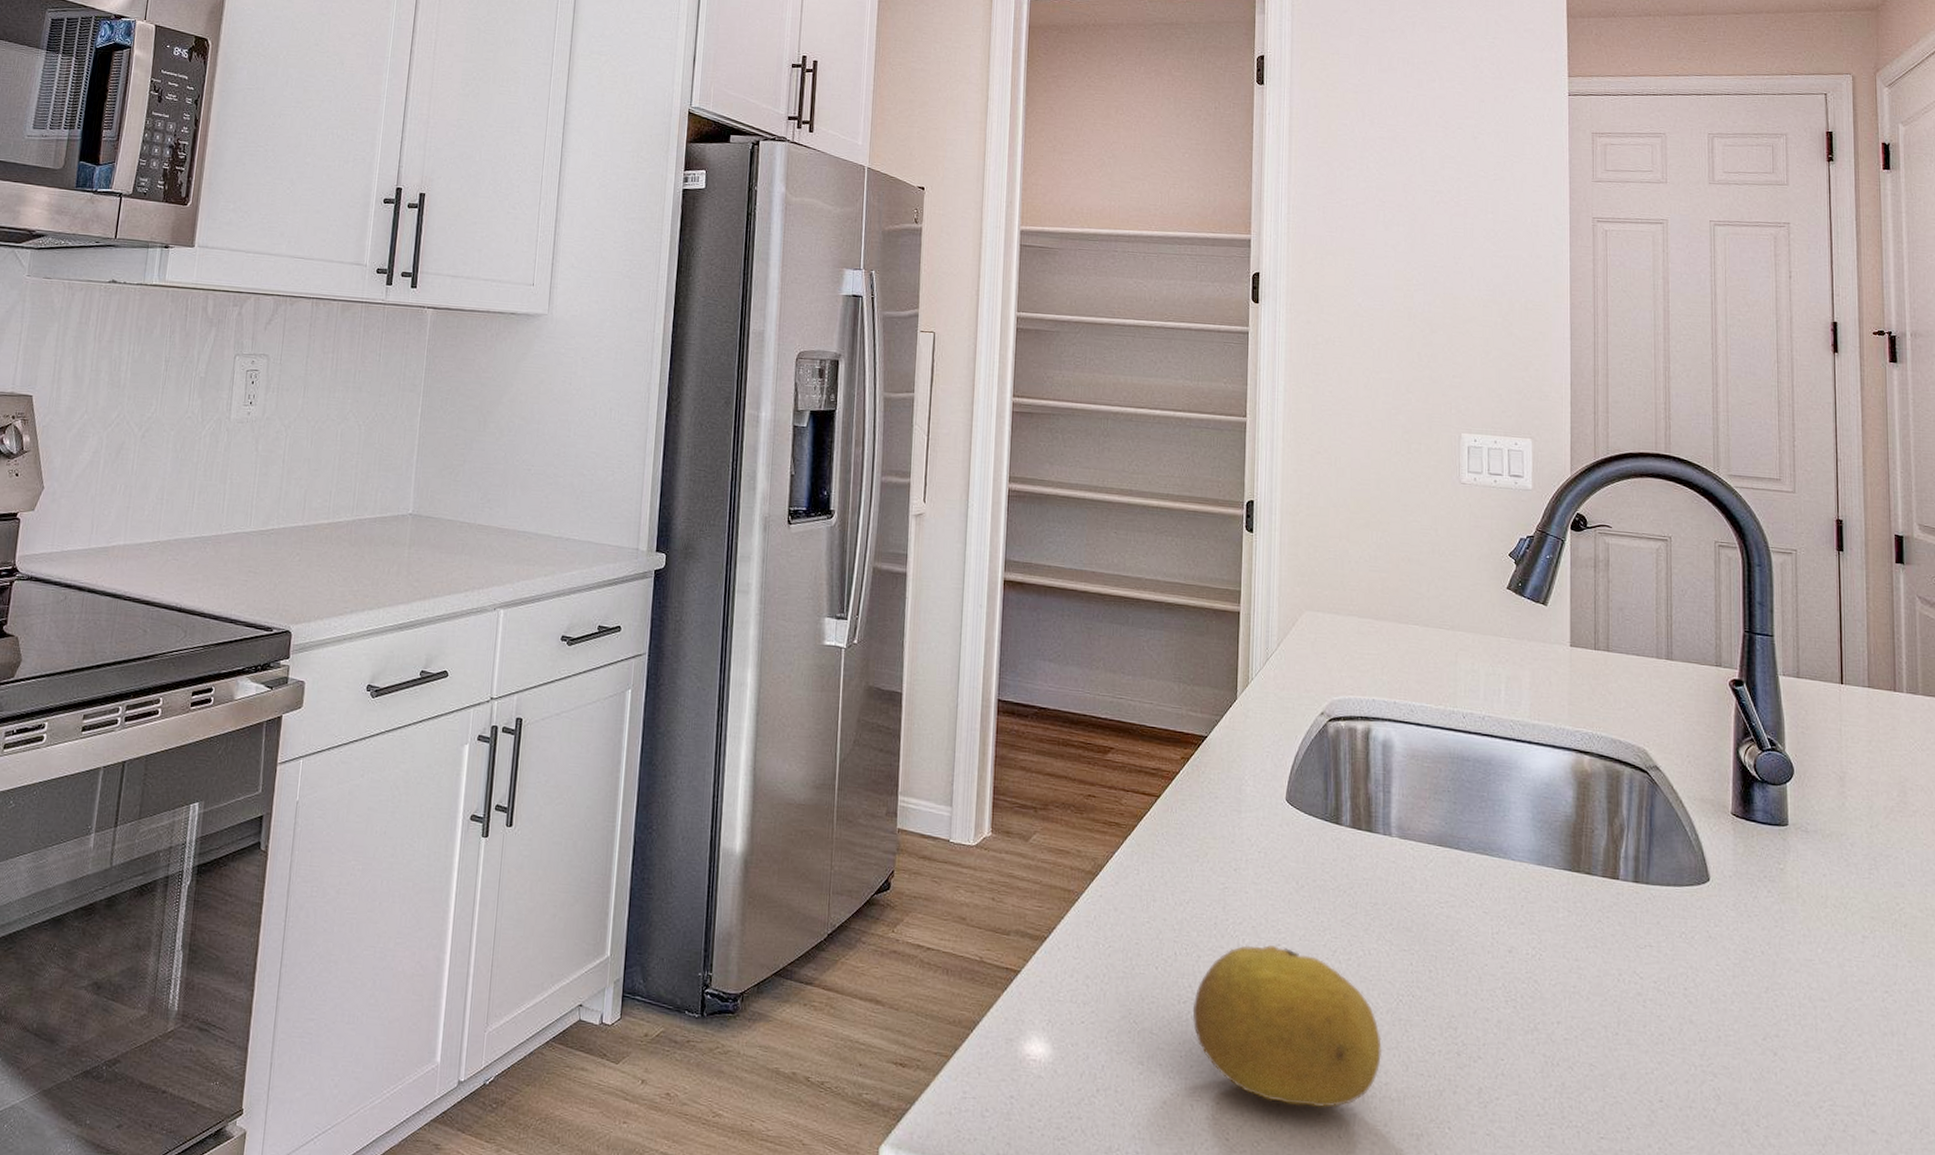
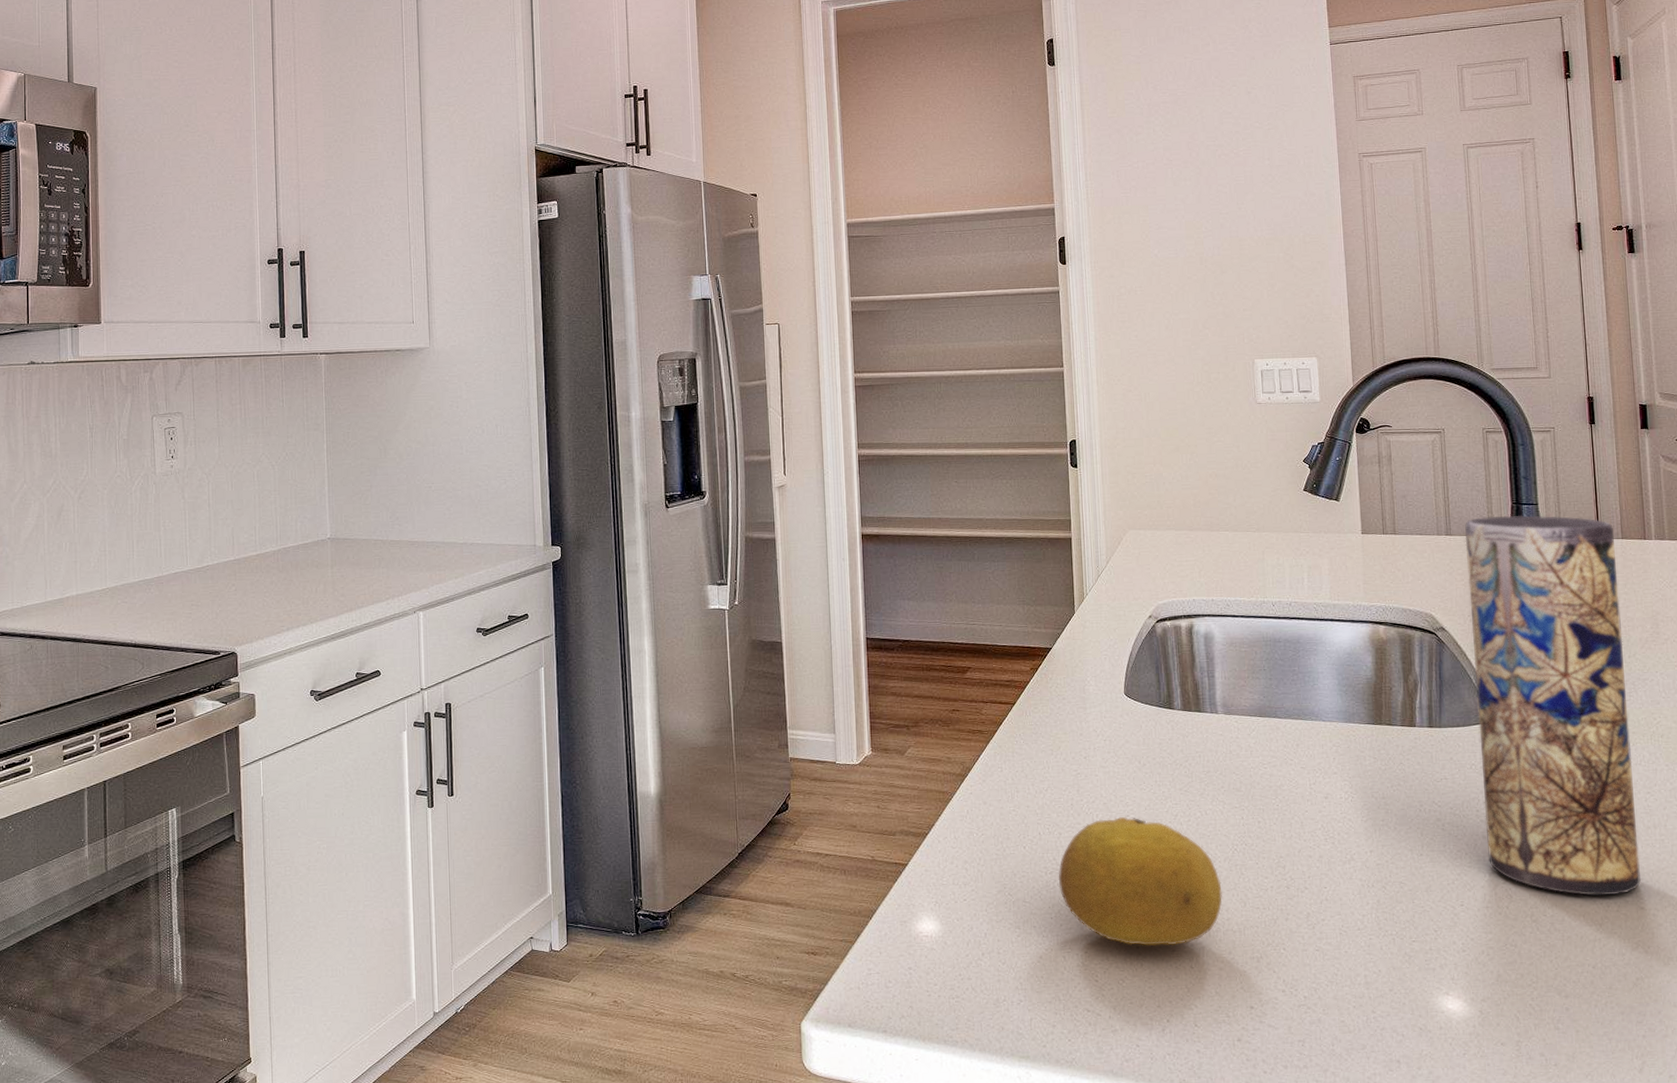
vase: none [1688,643,1873,1111] -> present [1465,515,1641,896]

